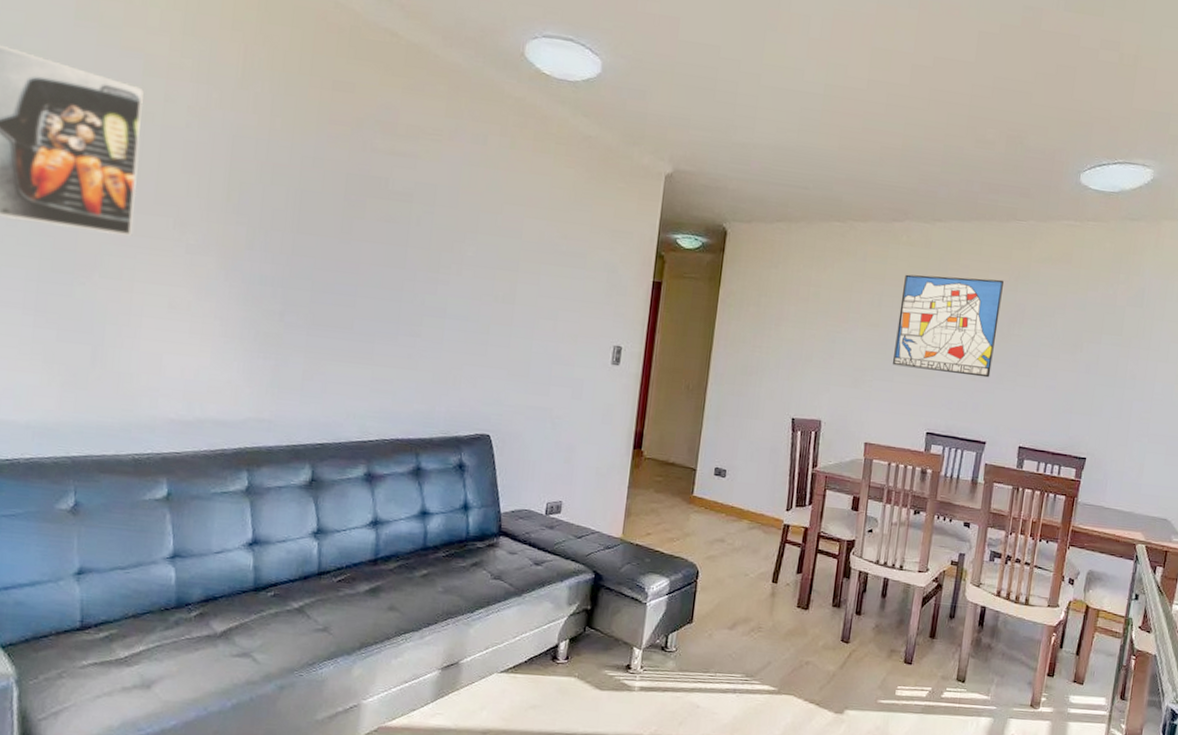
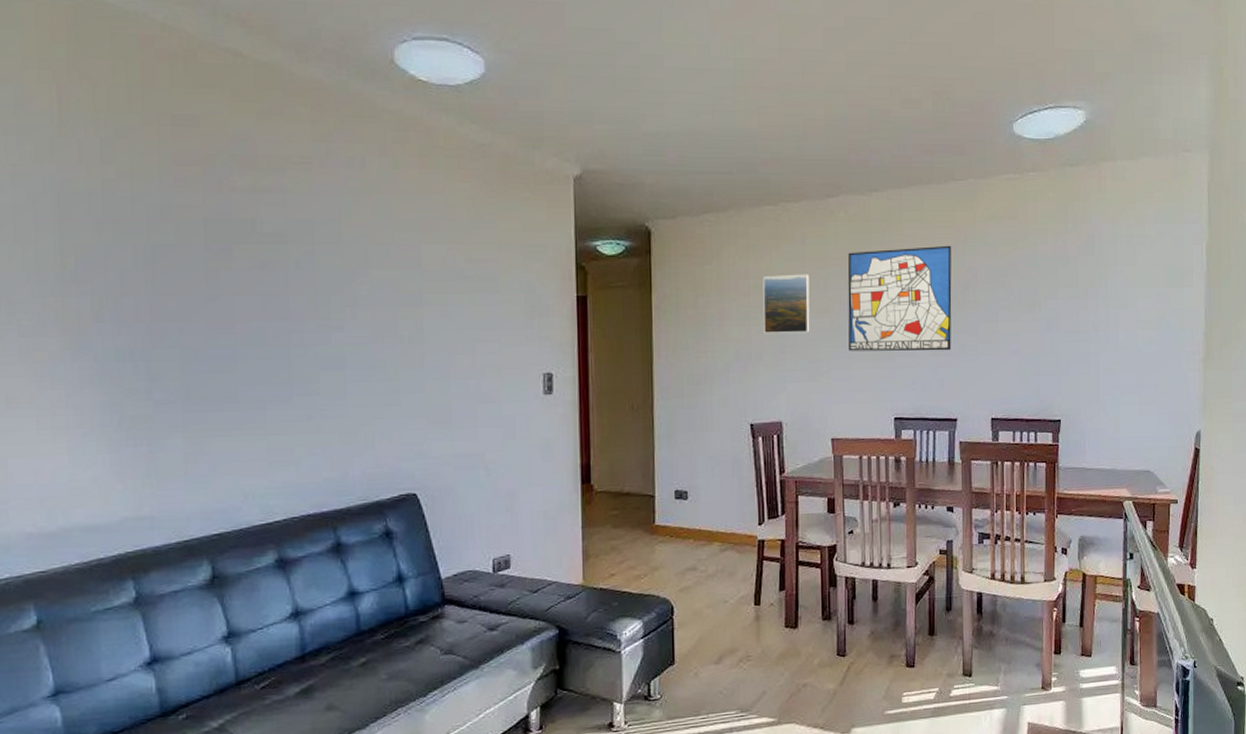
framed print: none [816,286,866,343] -> present [763,274,810,333]

